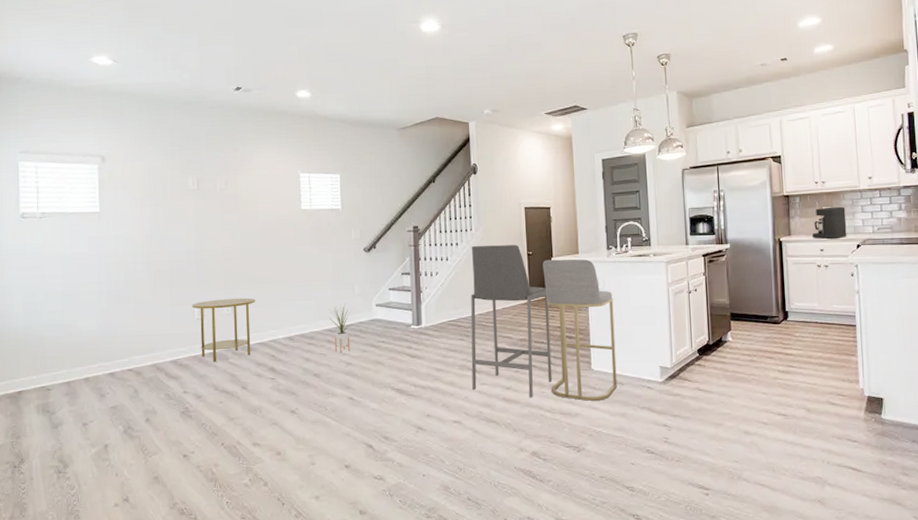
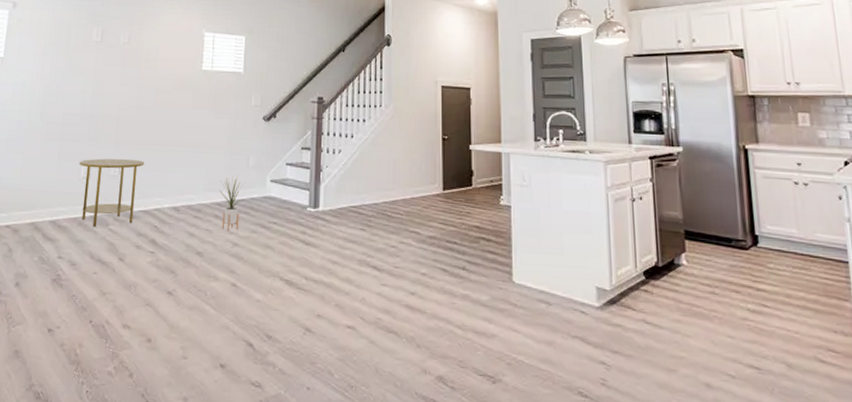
bar stool: present [470,245,553,398] -> none [371,123,465,309]
bar stool: present [542,259,618,401] -> none [459,146,544,322]
coffee maker: present [812,206,847,239] -> none [786,113,831,153]

